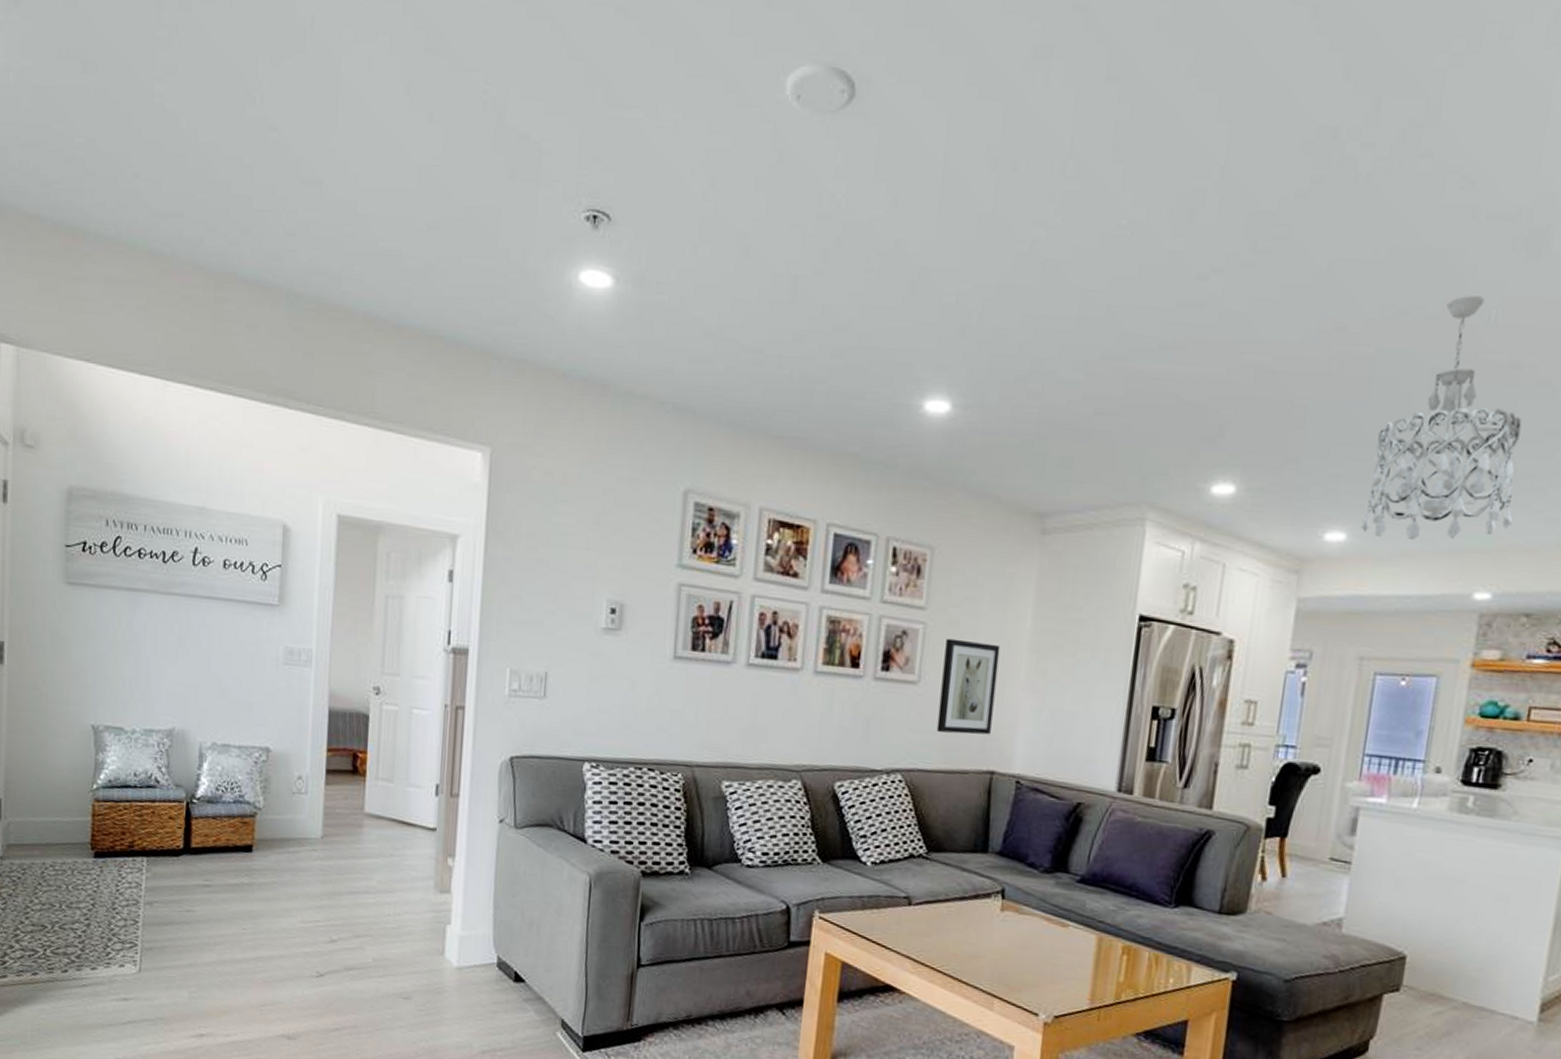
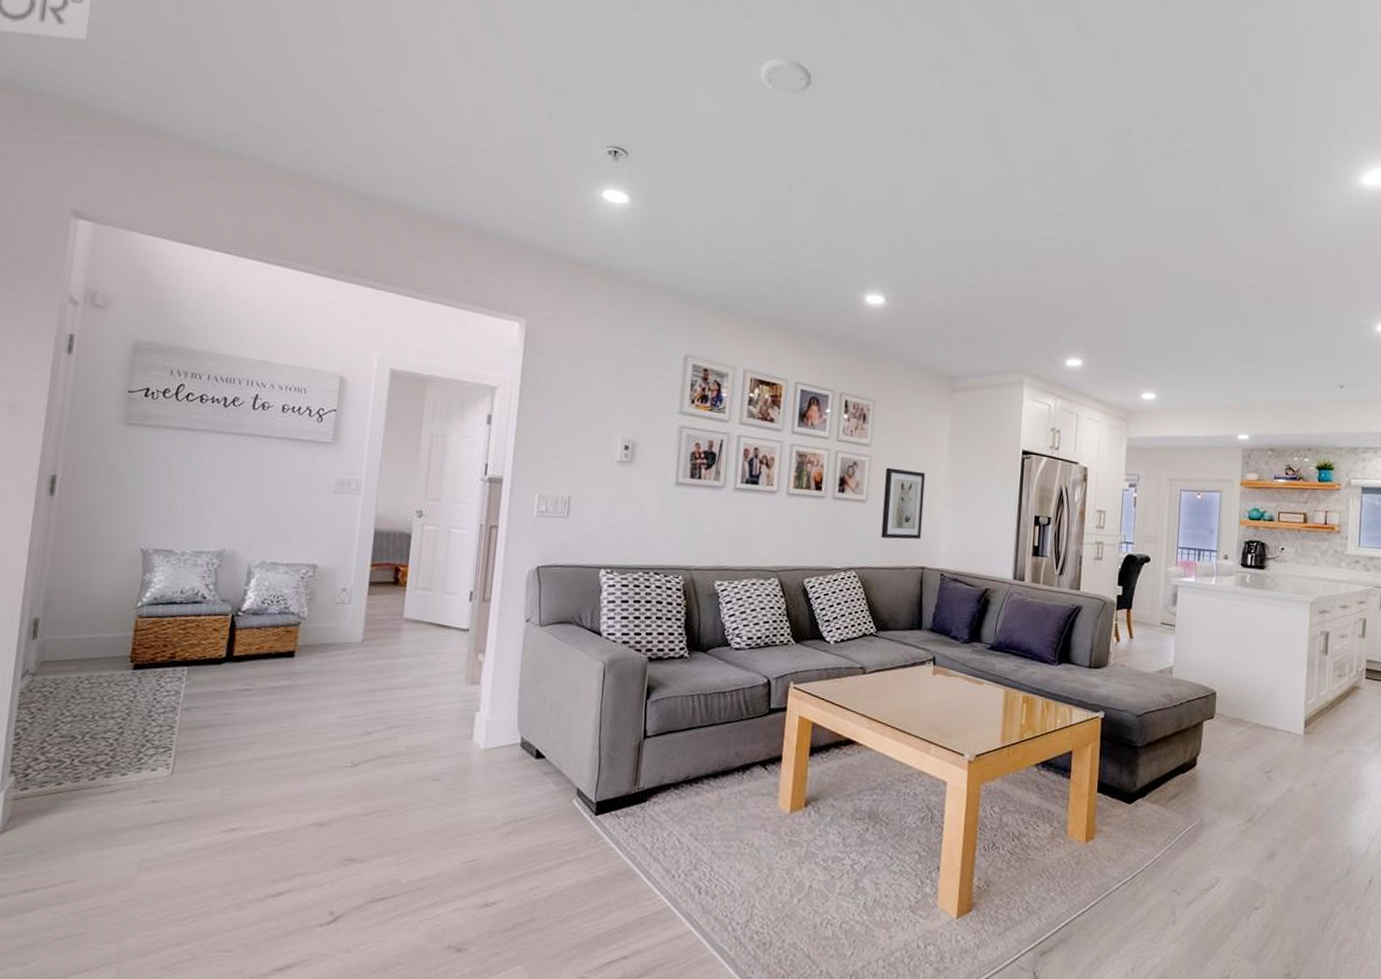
chandelier: present [1361,295,1522,541] -> none [1164,240,1258,399]

